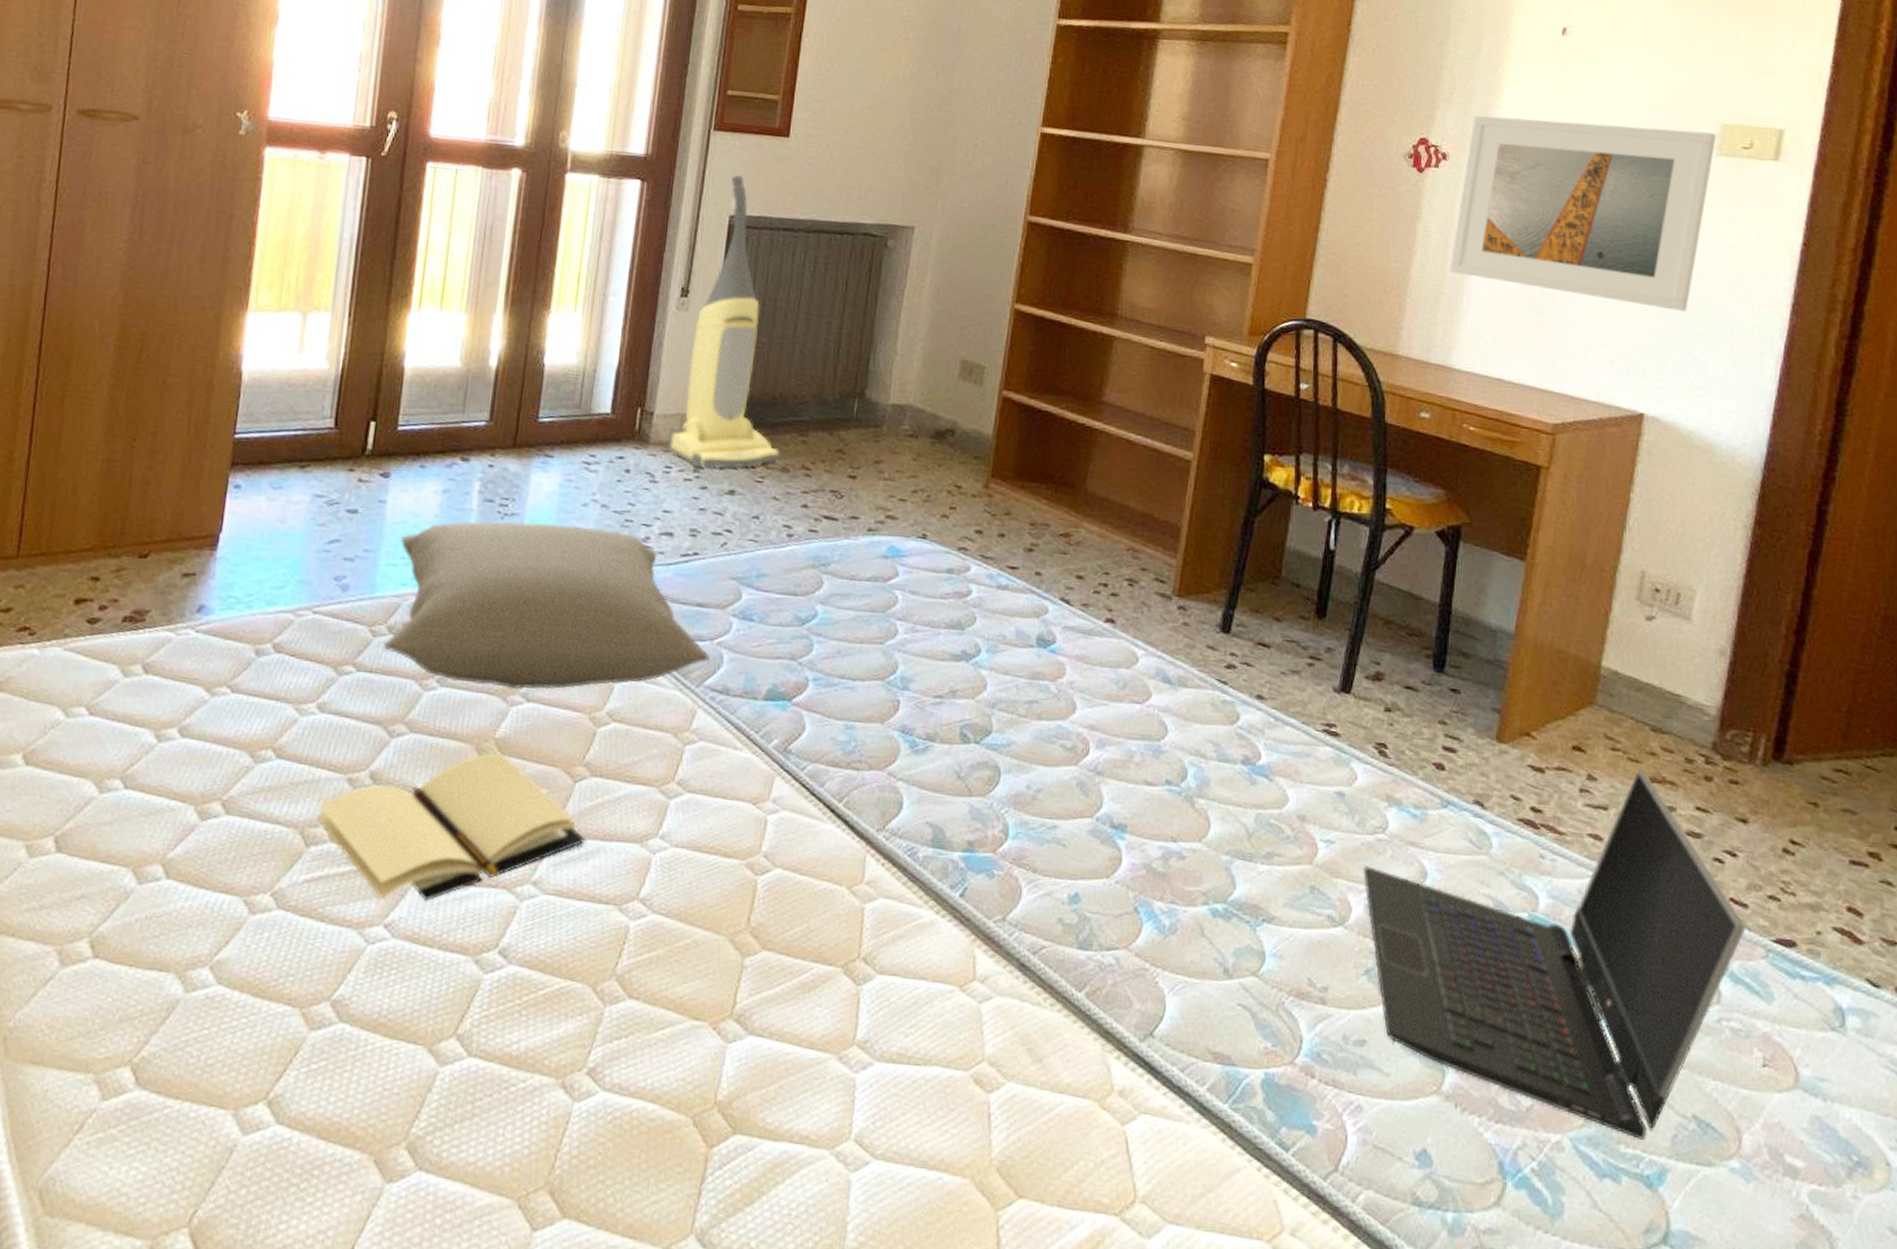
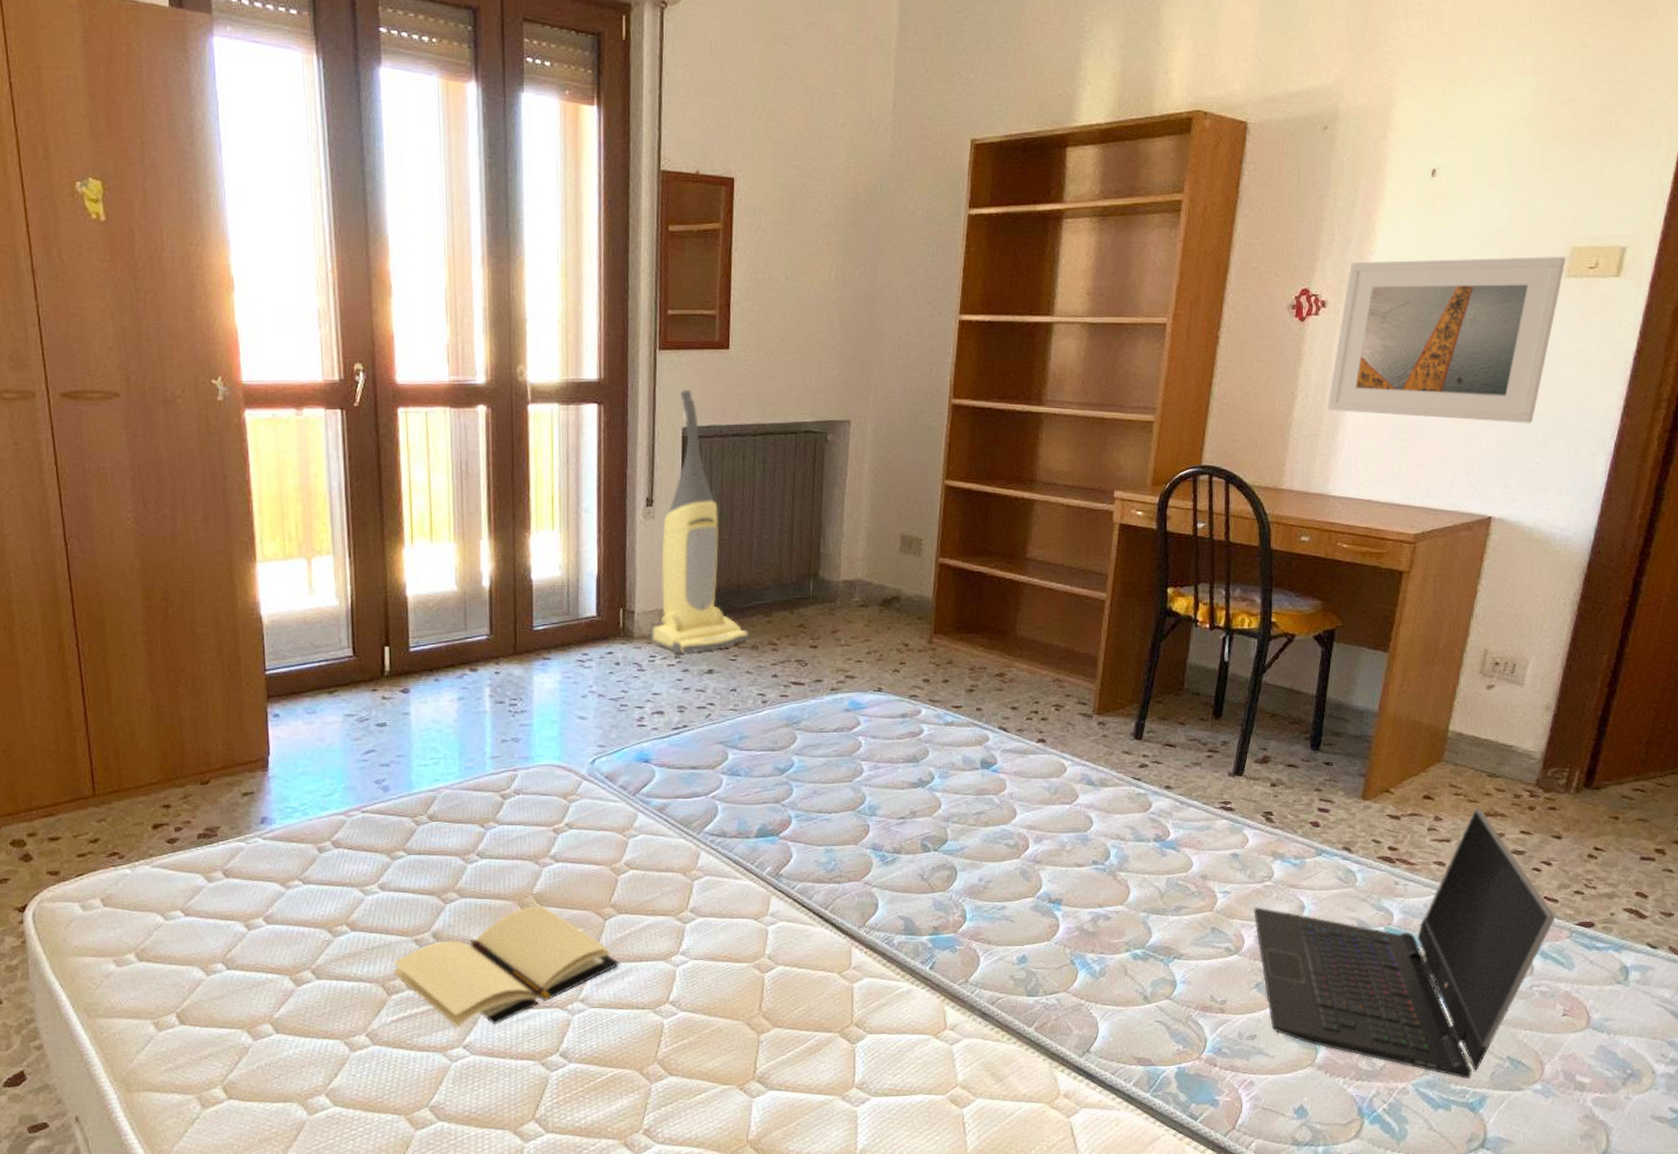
pillow: present [385,520,710,690] -> none [428,714,706,854]

